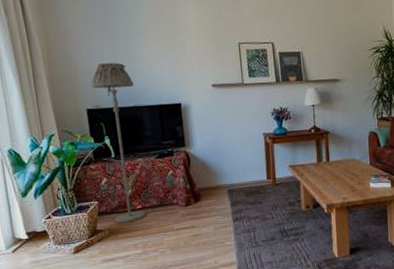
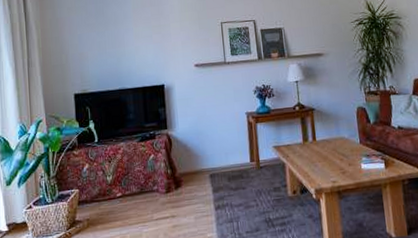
floor lamp: present [91,62,146,223] -> none [80,47,126,213]

